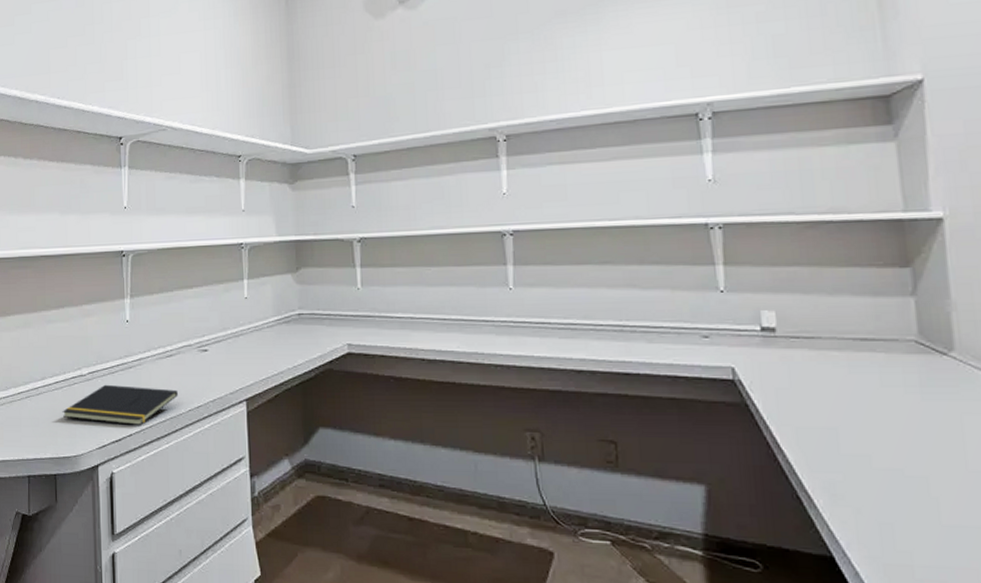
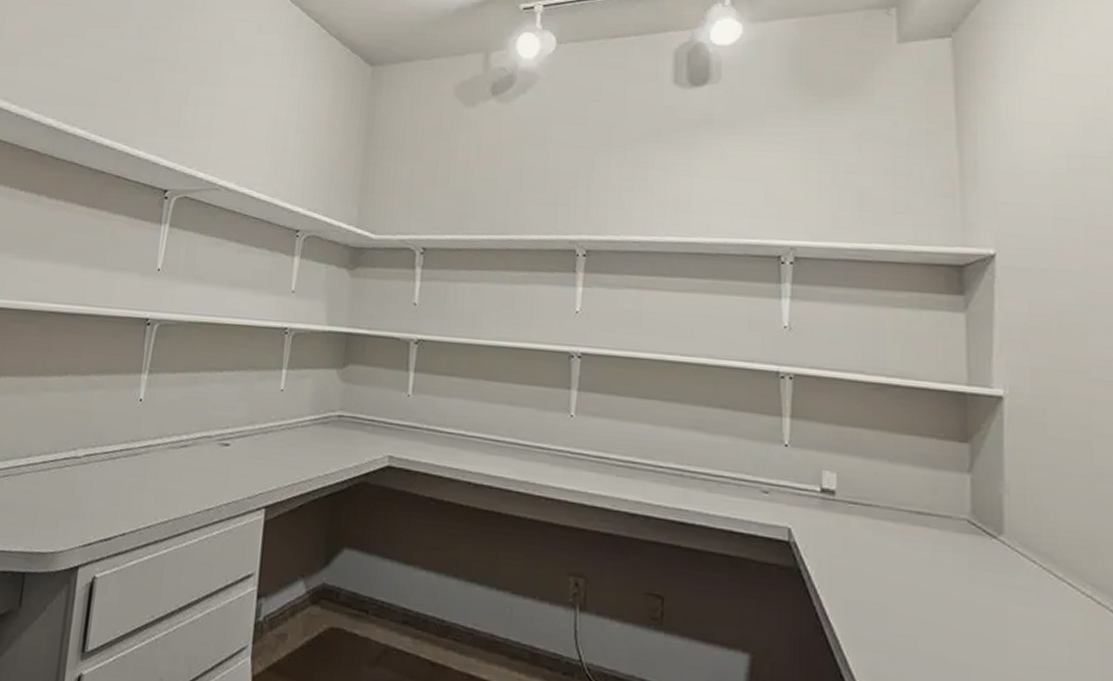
notepad: present [62,384,178,425] -> none [45,471,187,524]

